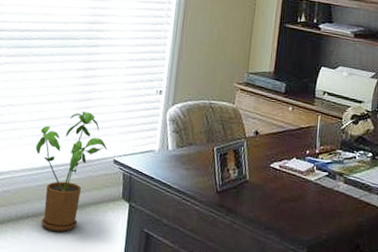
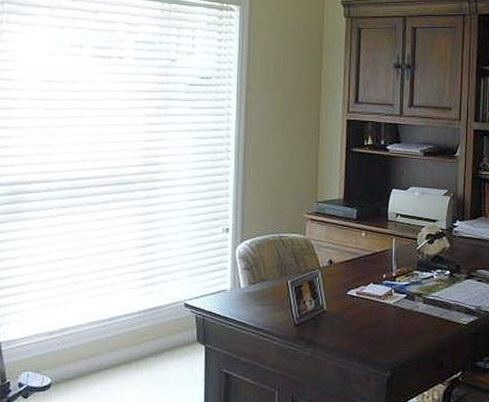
house plant: present [36,112,107,232] -> none [101,258,177,382]

